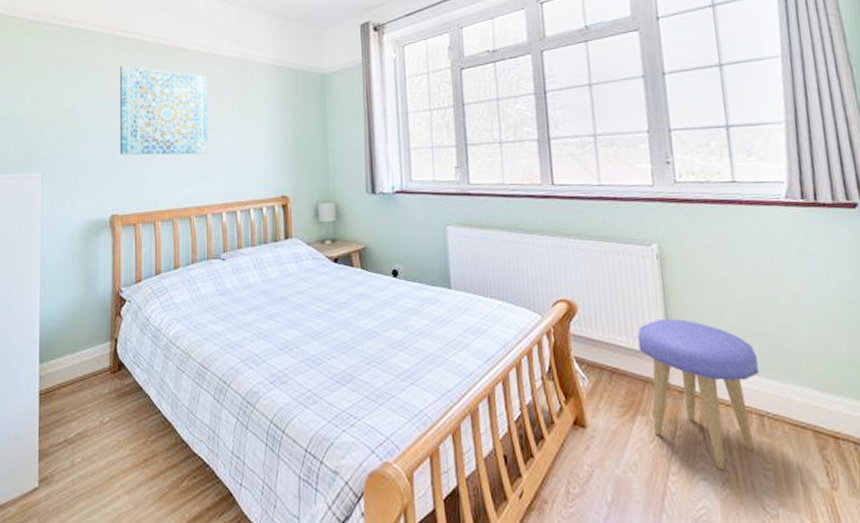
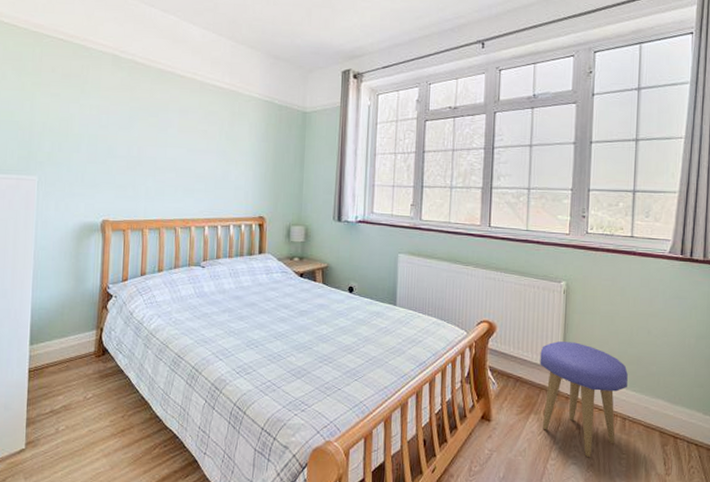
wall art: present [119,65,208,156] -> none [114,84,199,174]

